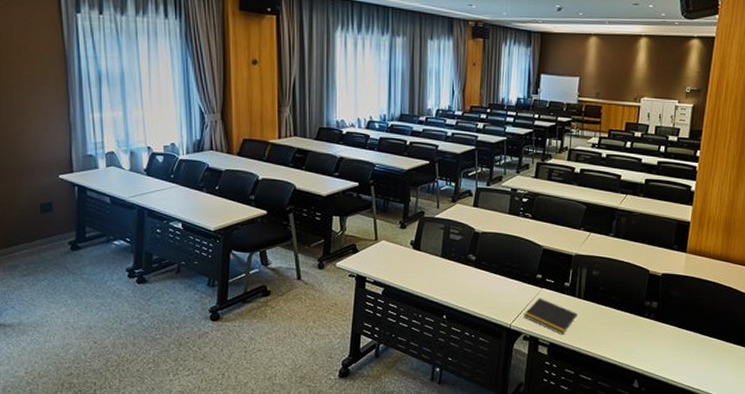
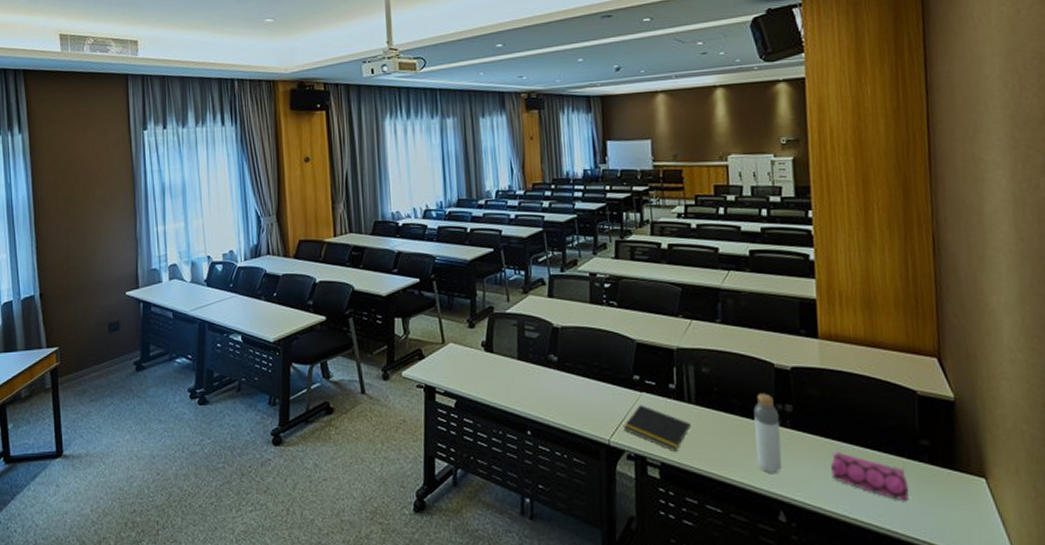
bottle: none [624,293,647,352] -> present [753,393,783,473]
pencil case: none [677,337,731,374] -> present [831,451,910,502]

